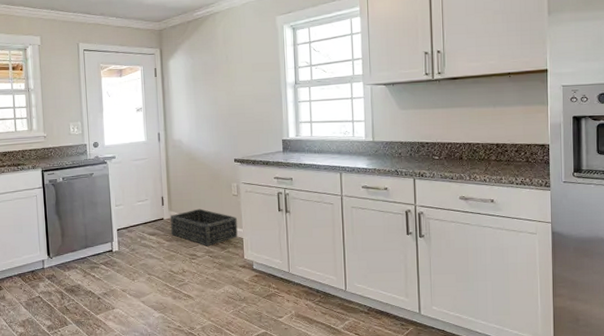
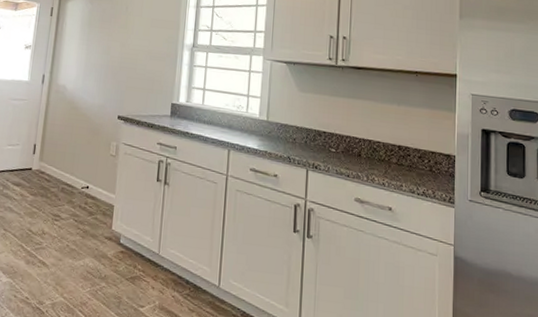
basket: present [170,208,238,246] -> none [37,163,111,209]

